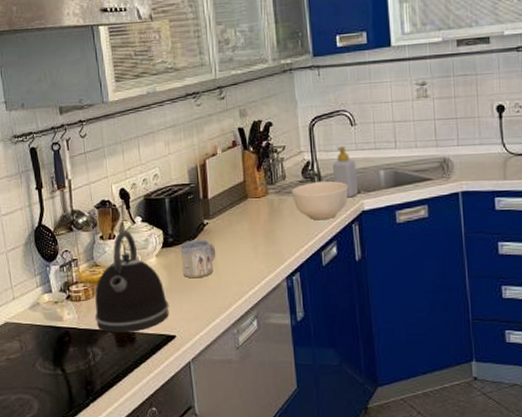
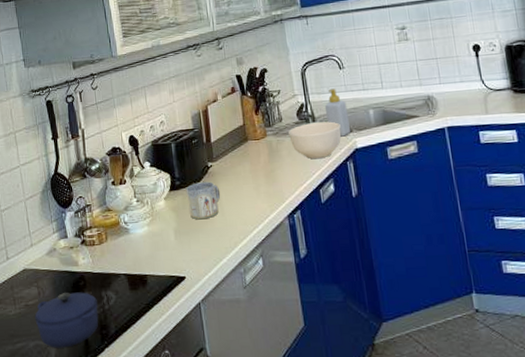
cooking pot: none [16,347,84,402] -> present [34,292,99,348]
kettle: present [94,230,169,333] -> none [108,175,179,276]

